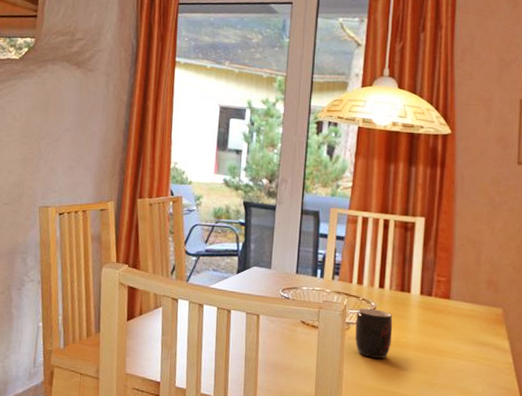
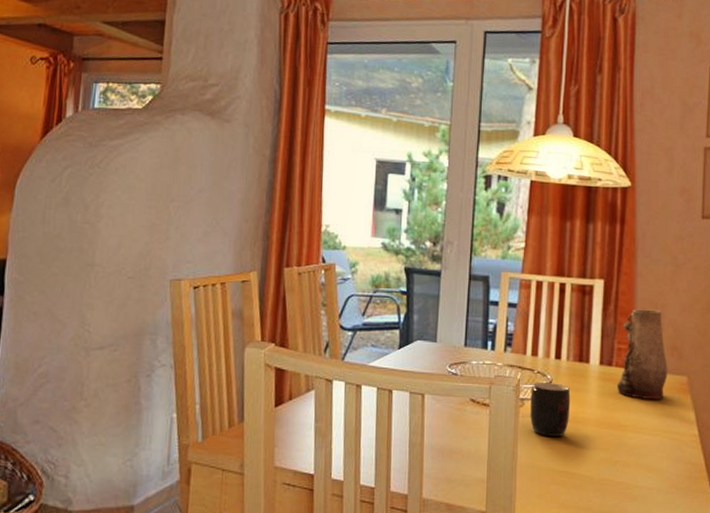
vase: none [435,245,484,329] -> present [616,309,668,399]

